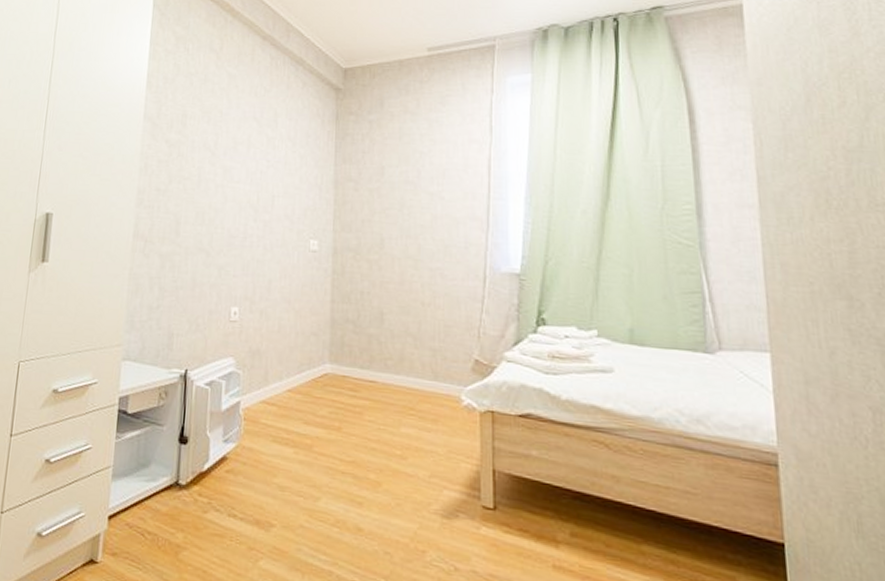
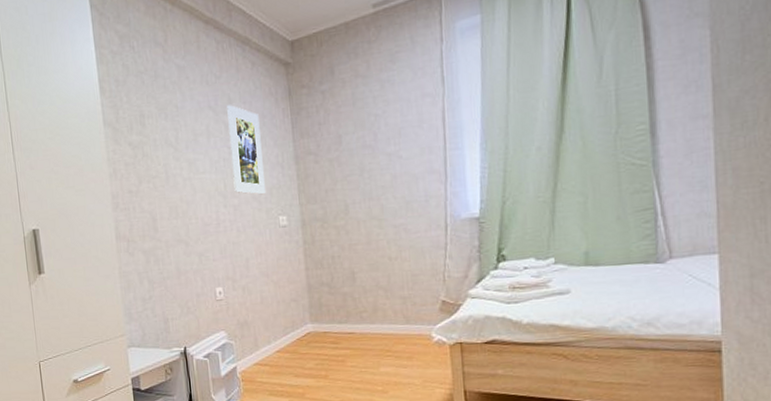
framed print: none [267,119,303,215] -> present [227,105,267,195]

